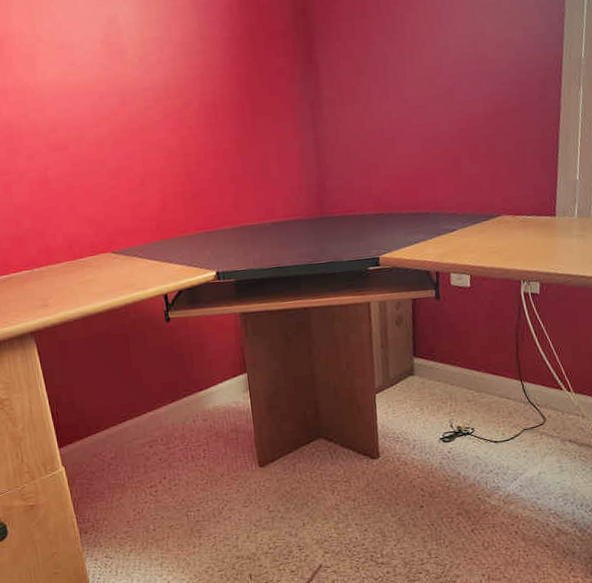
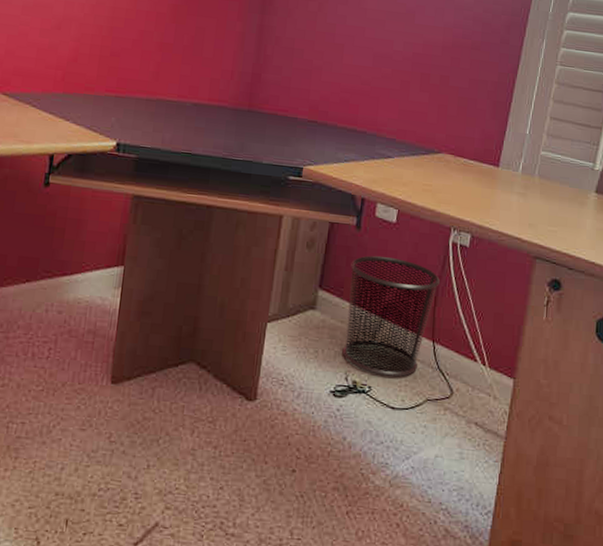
waste bin: none [437,317,519,418] -> present [342,255,441,377]

